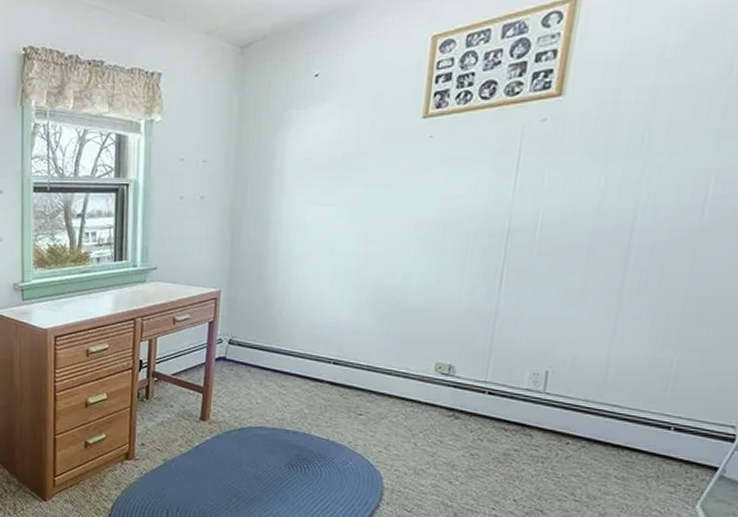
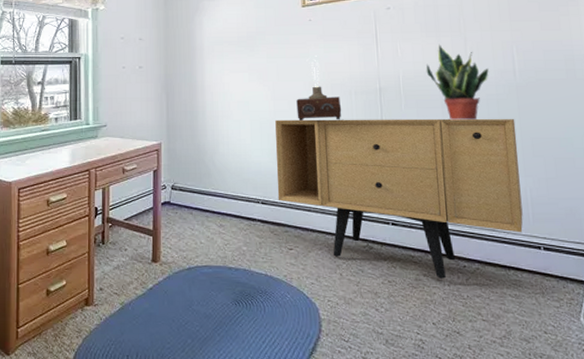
sideboard: none [353,266,684,455] -> present [275,118,523,279]
table lamp: none [392,185,453,269] -> present [296,56,342,121]
potted plant: none [577,171,667,274] -> present [426,44,489,121]

